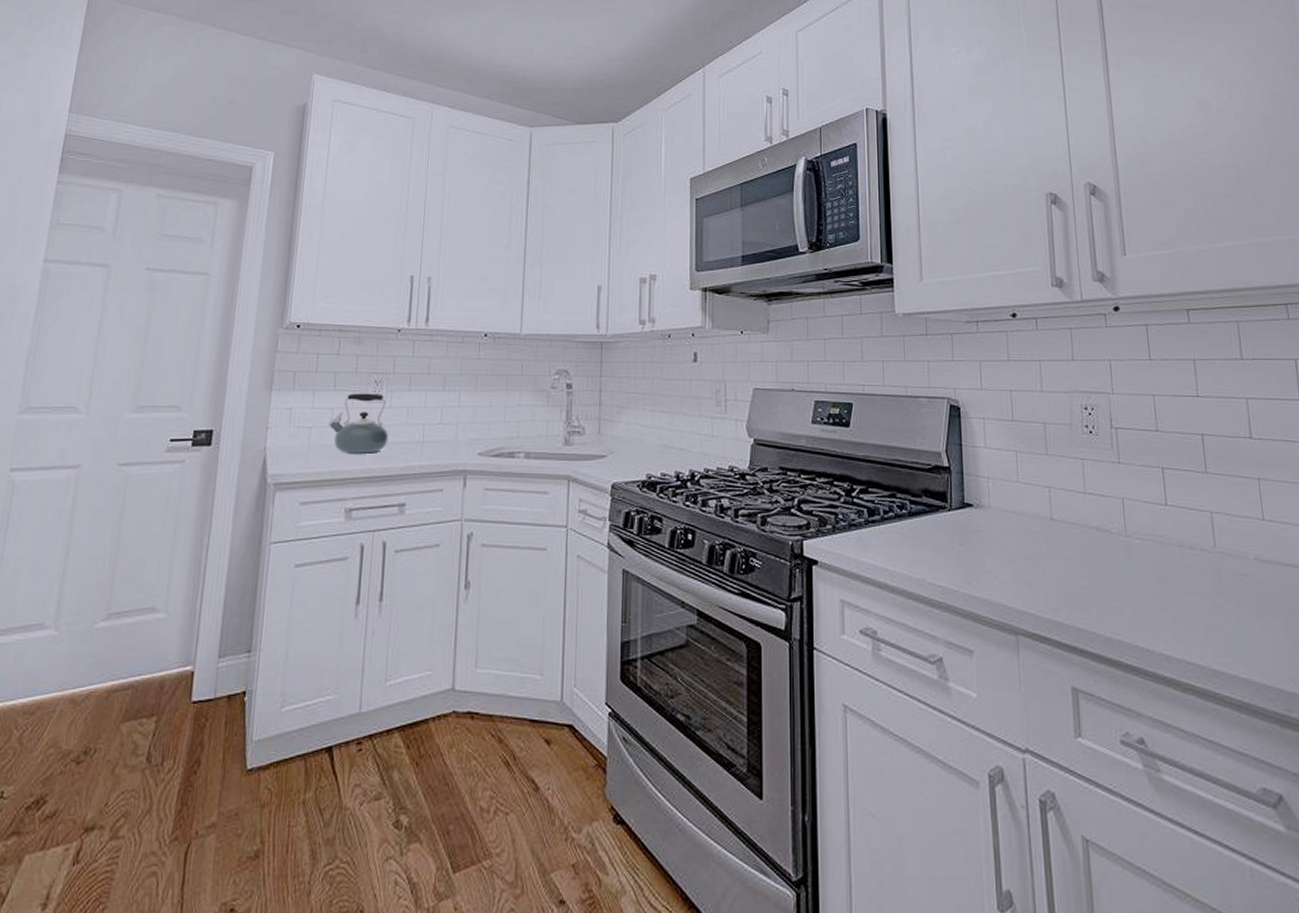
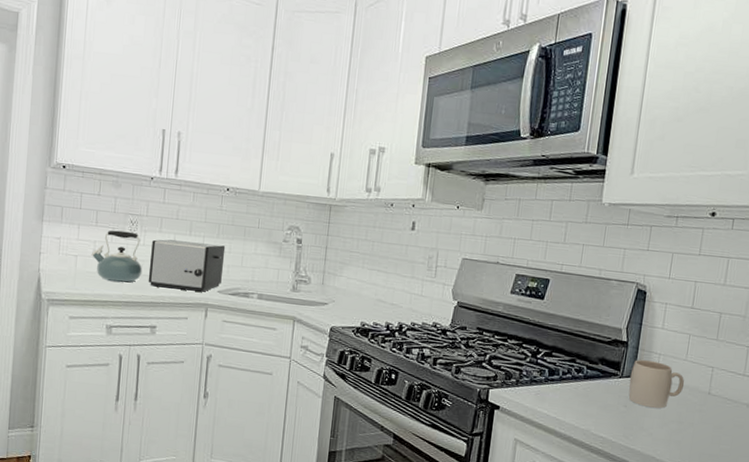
toaster: none [395,397,485,456] -> present [148,239,226,292]
mug: none [959,485,1022,543] -> present [628,359,685,409]

